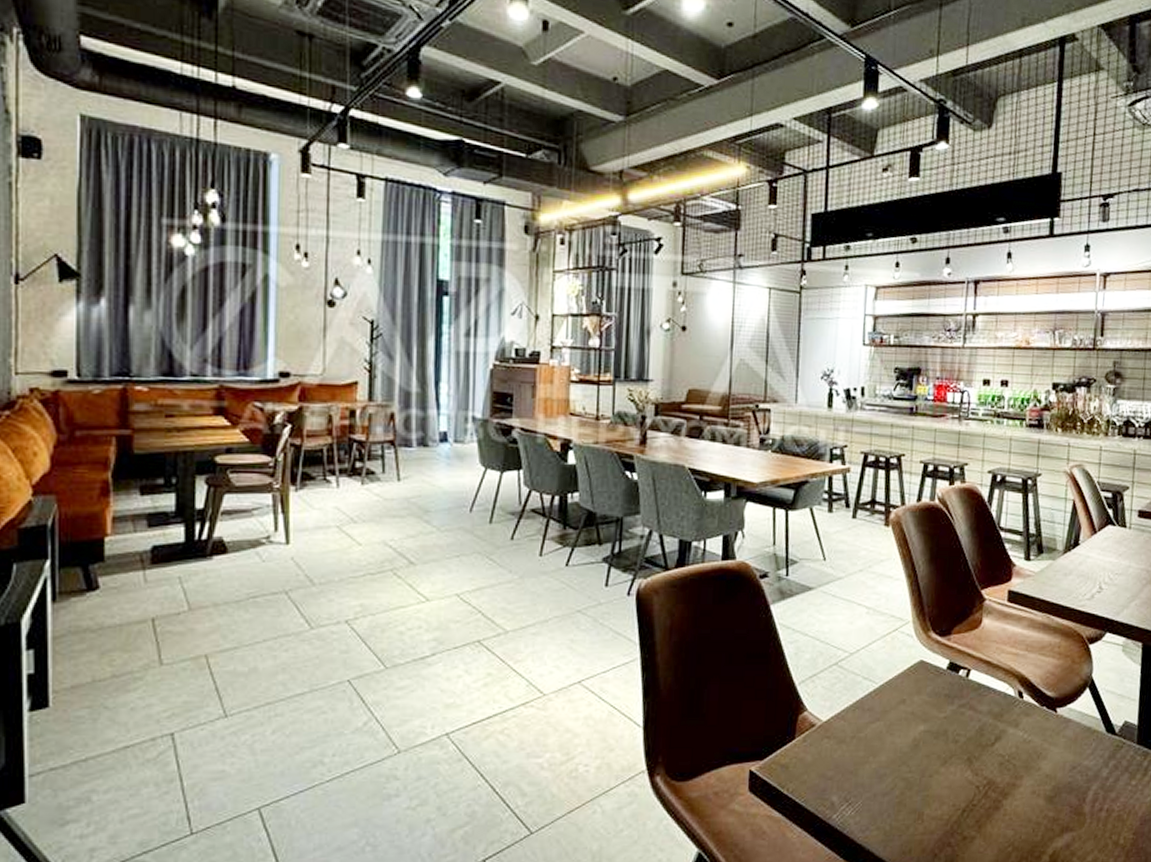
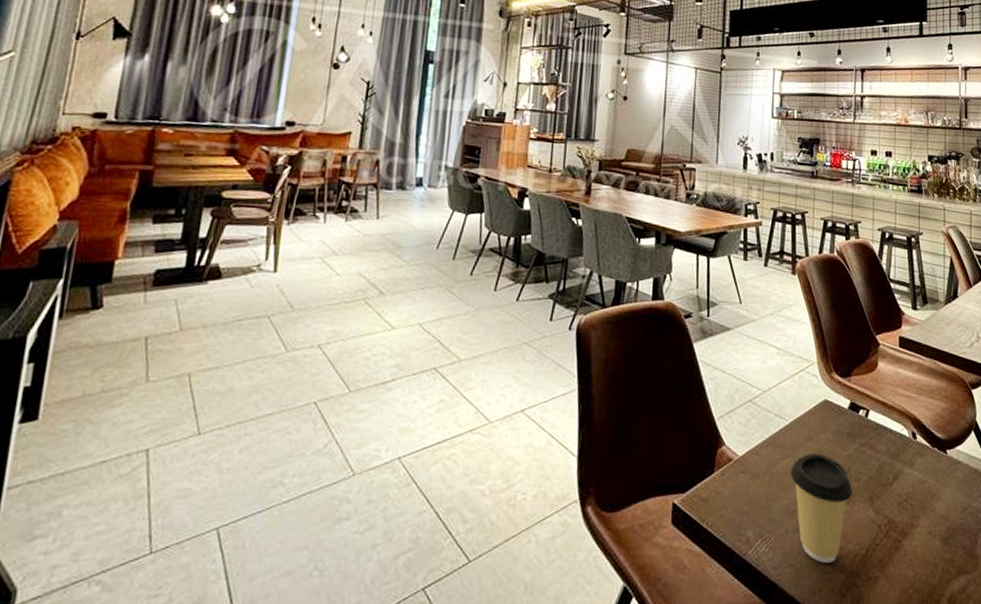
coffee cup: none [880,716,949,824] -> present [790,453,853,563]

